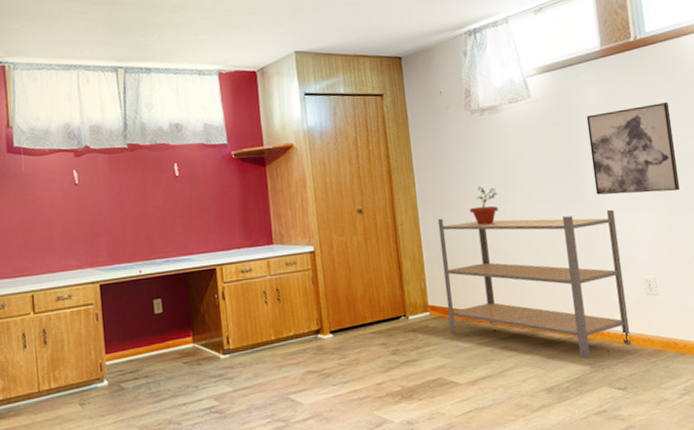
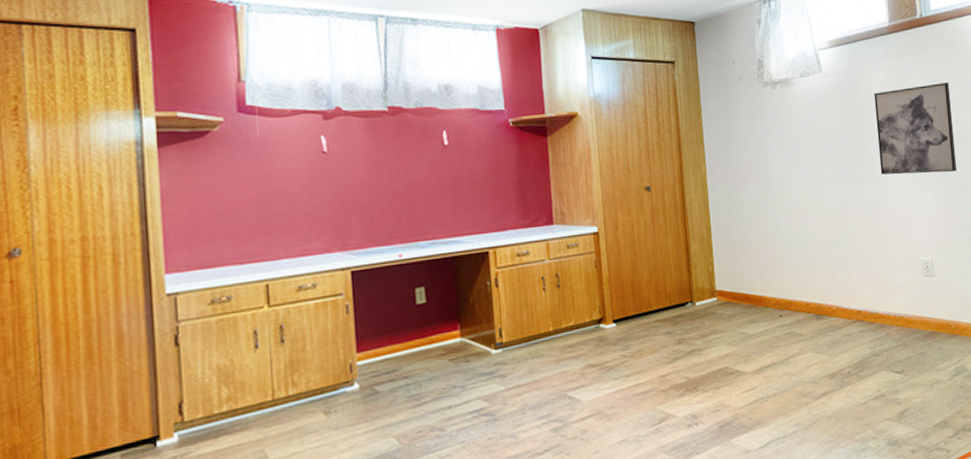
shelving unit: present [437,209,632,360] -> none [727,189,909,344]
potted plant: present [469,185,499,226] -> none [759,163,788,206]

